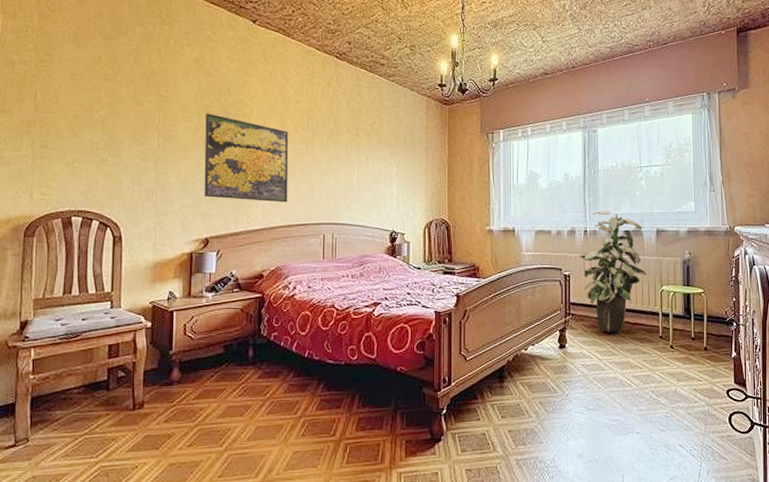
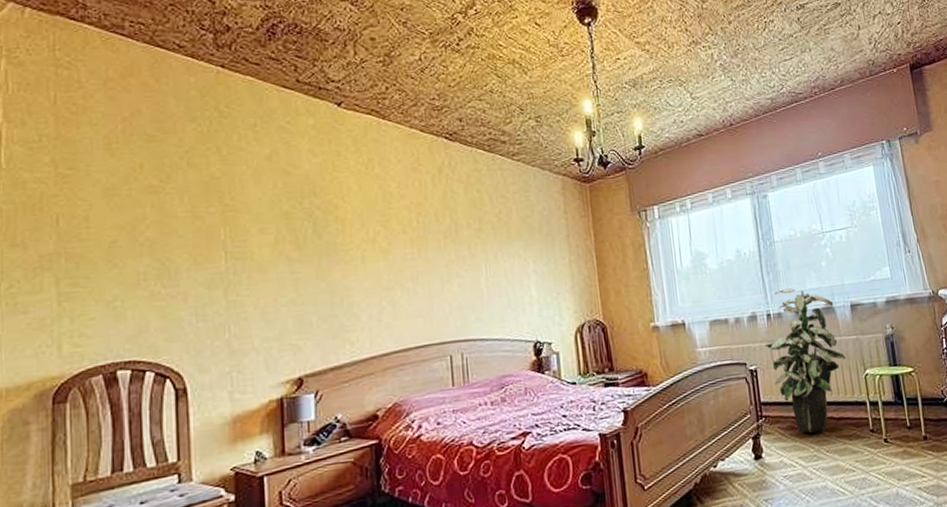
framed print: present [204,113,289,203] -> none [286,220,401,326]

